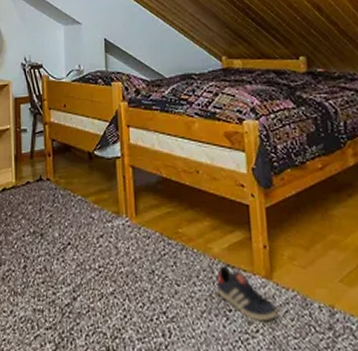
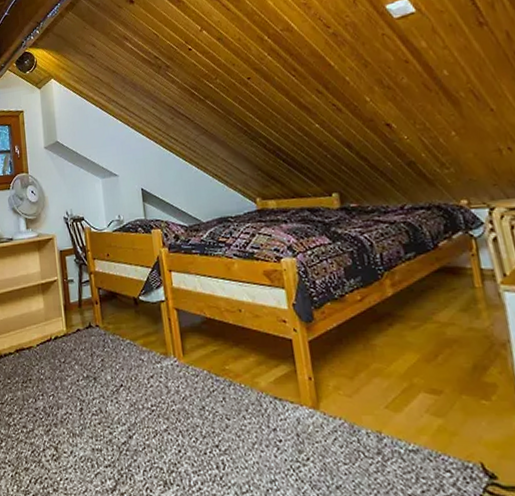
sneaker: present [216,266,278,322] -> none [265,399,327,450]

